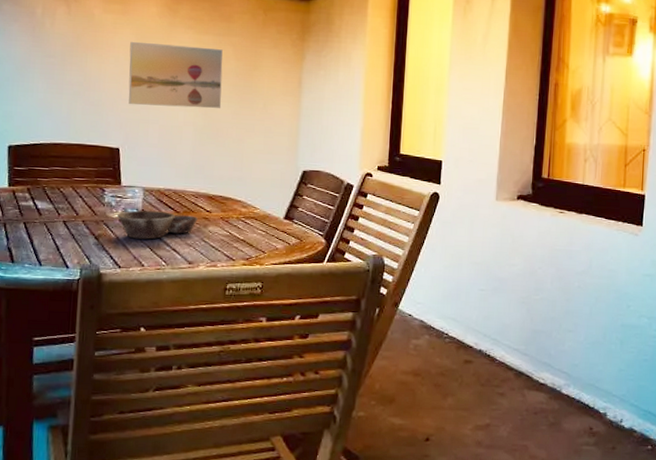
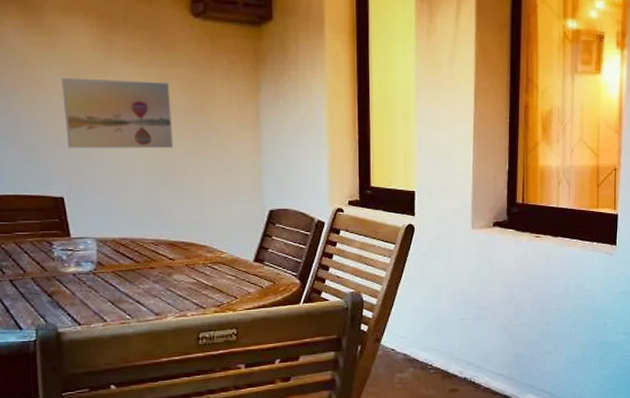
bowl: present [116,210,198,240] -> none [69,262,160,294]

